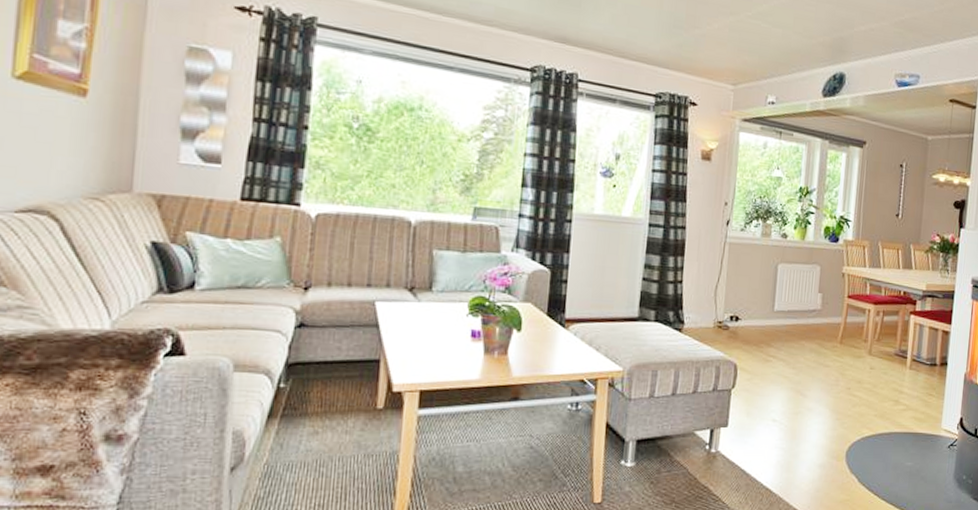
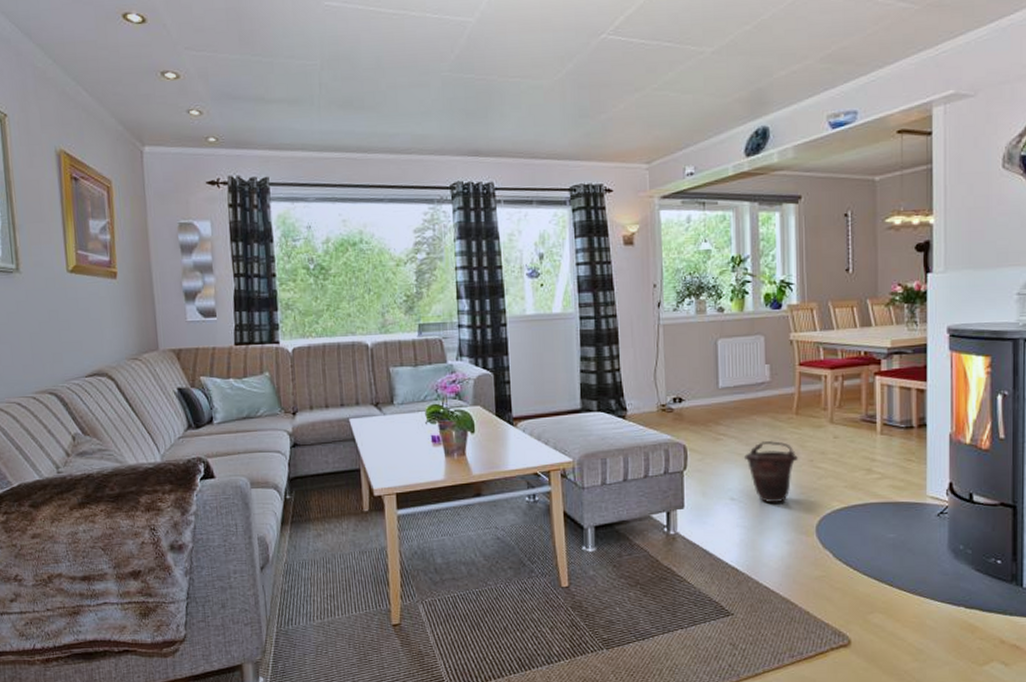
bucket: none [790,366,837,427] -> present [745,440,798,503]

